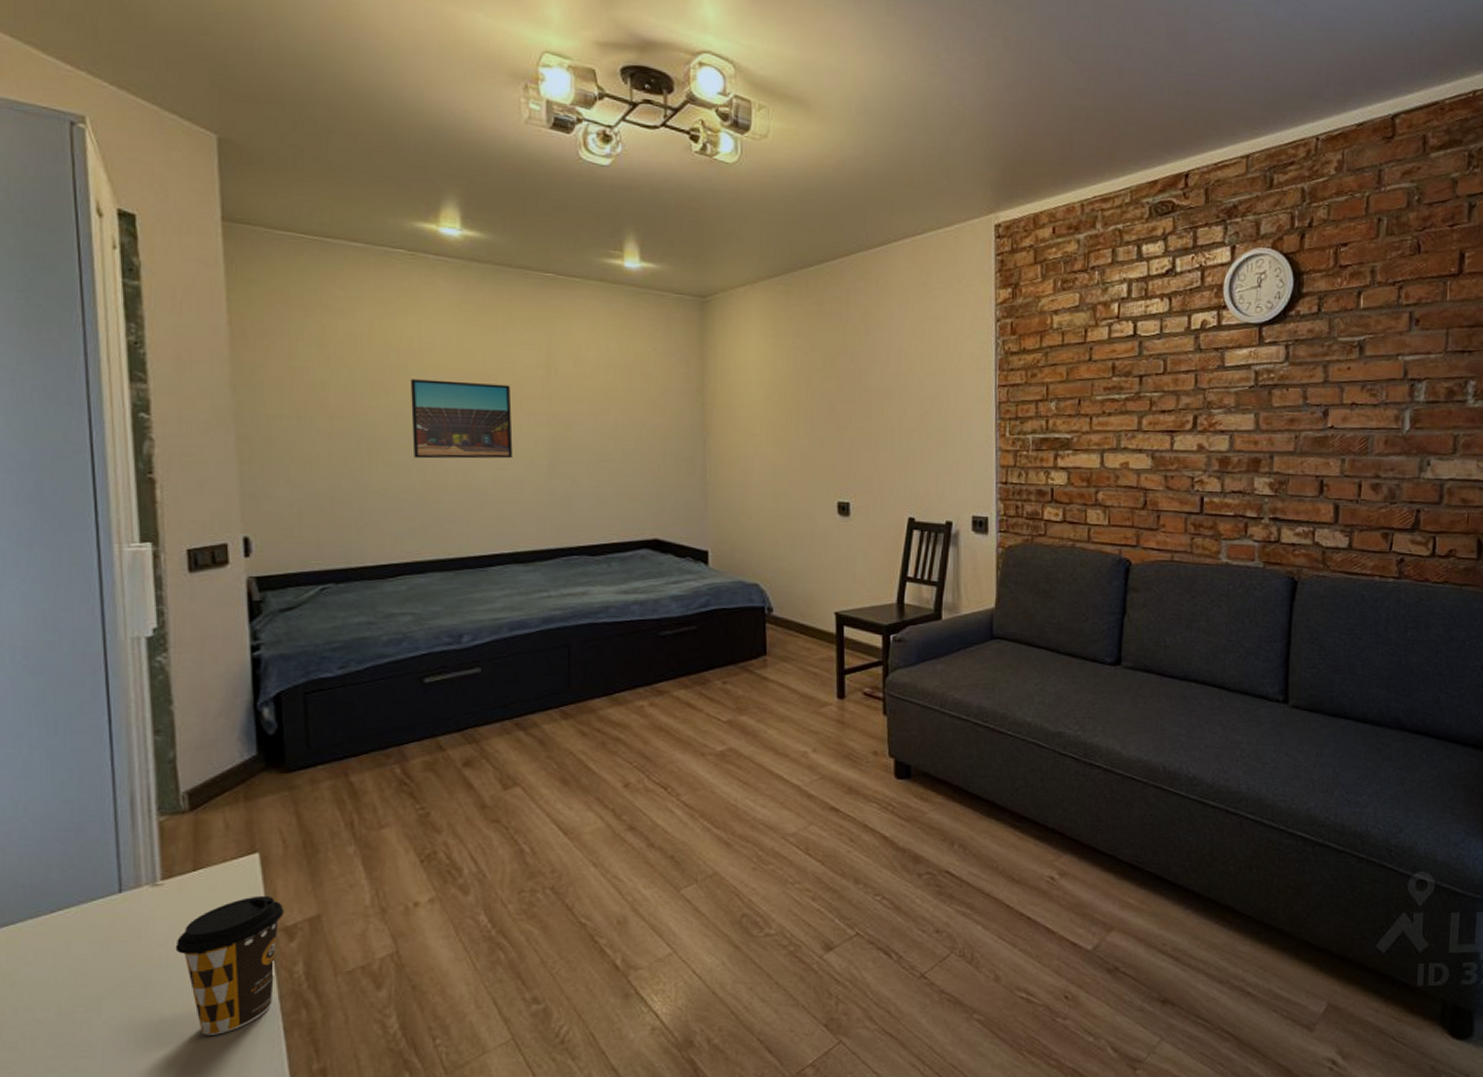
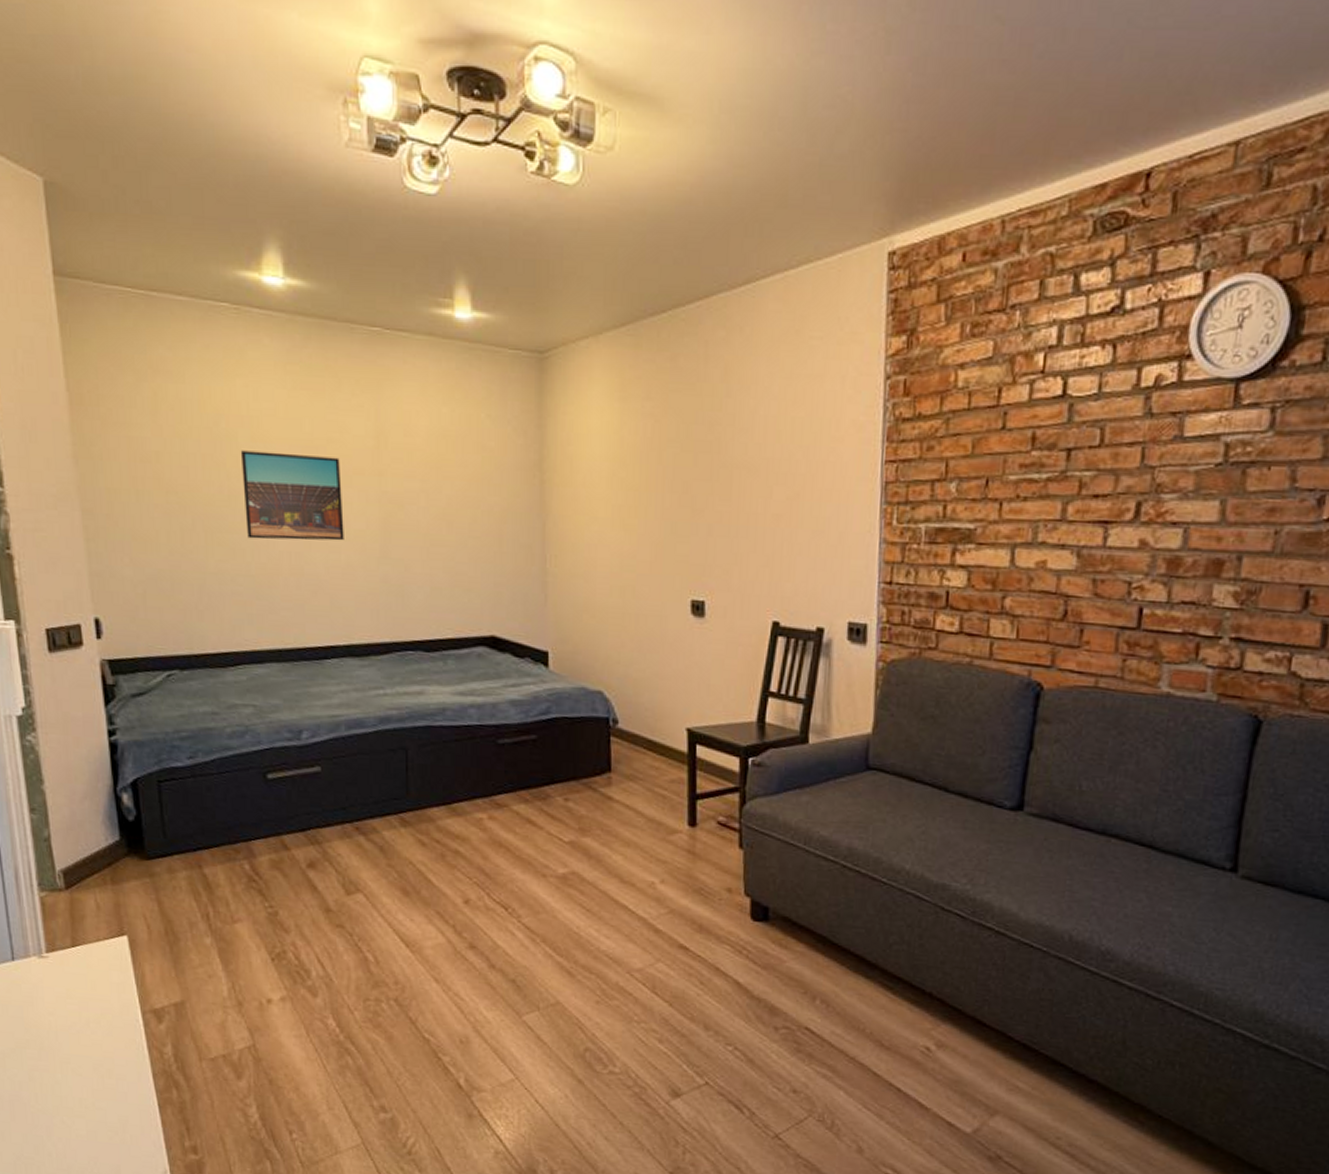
coffee cup: present [175,895,284,1035] -> none [62,976,152,1103]

